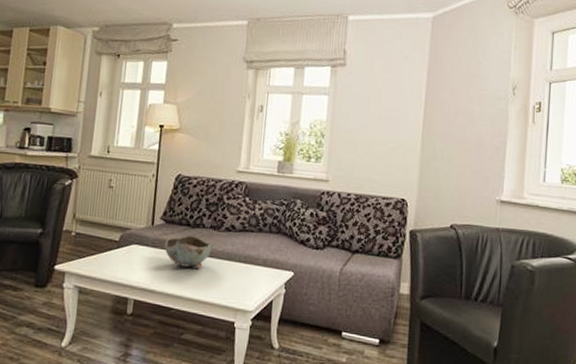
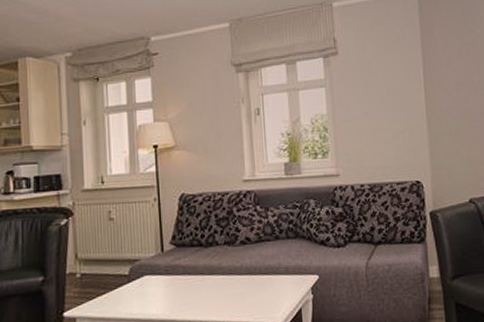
bowl: present [164,235,214,270] -> none [178,255,231,290]

